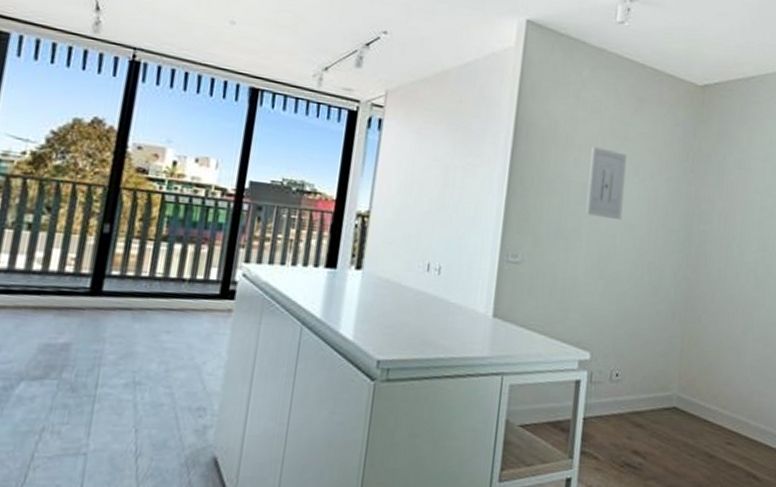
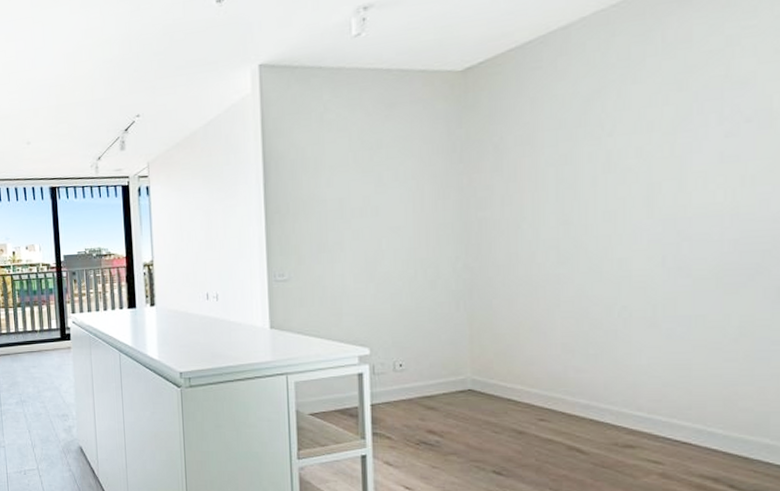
wall art: present [585,146,627,220] -> none [343,161,385,227]

